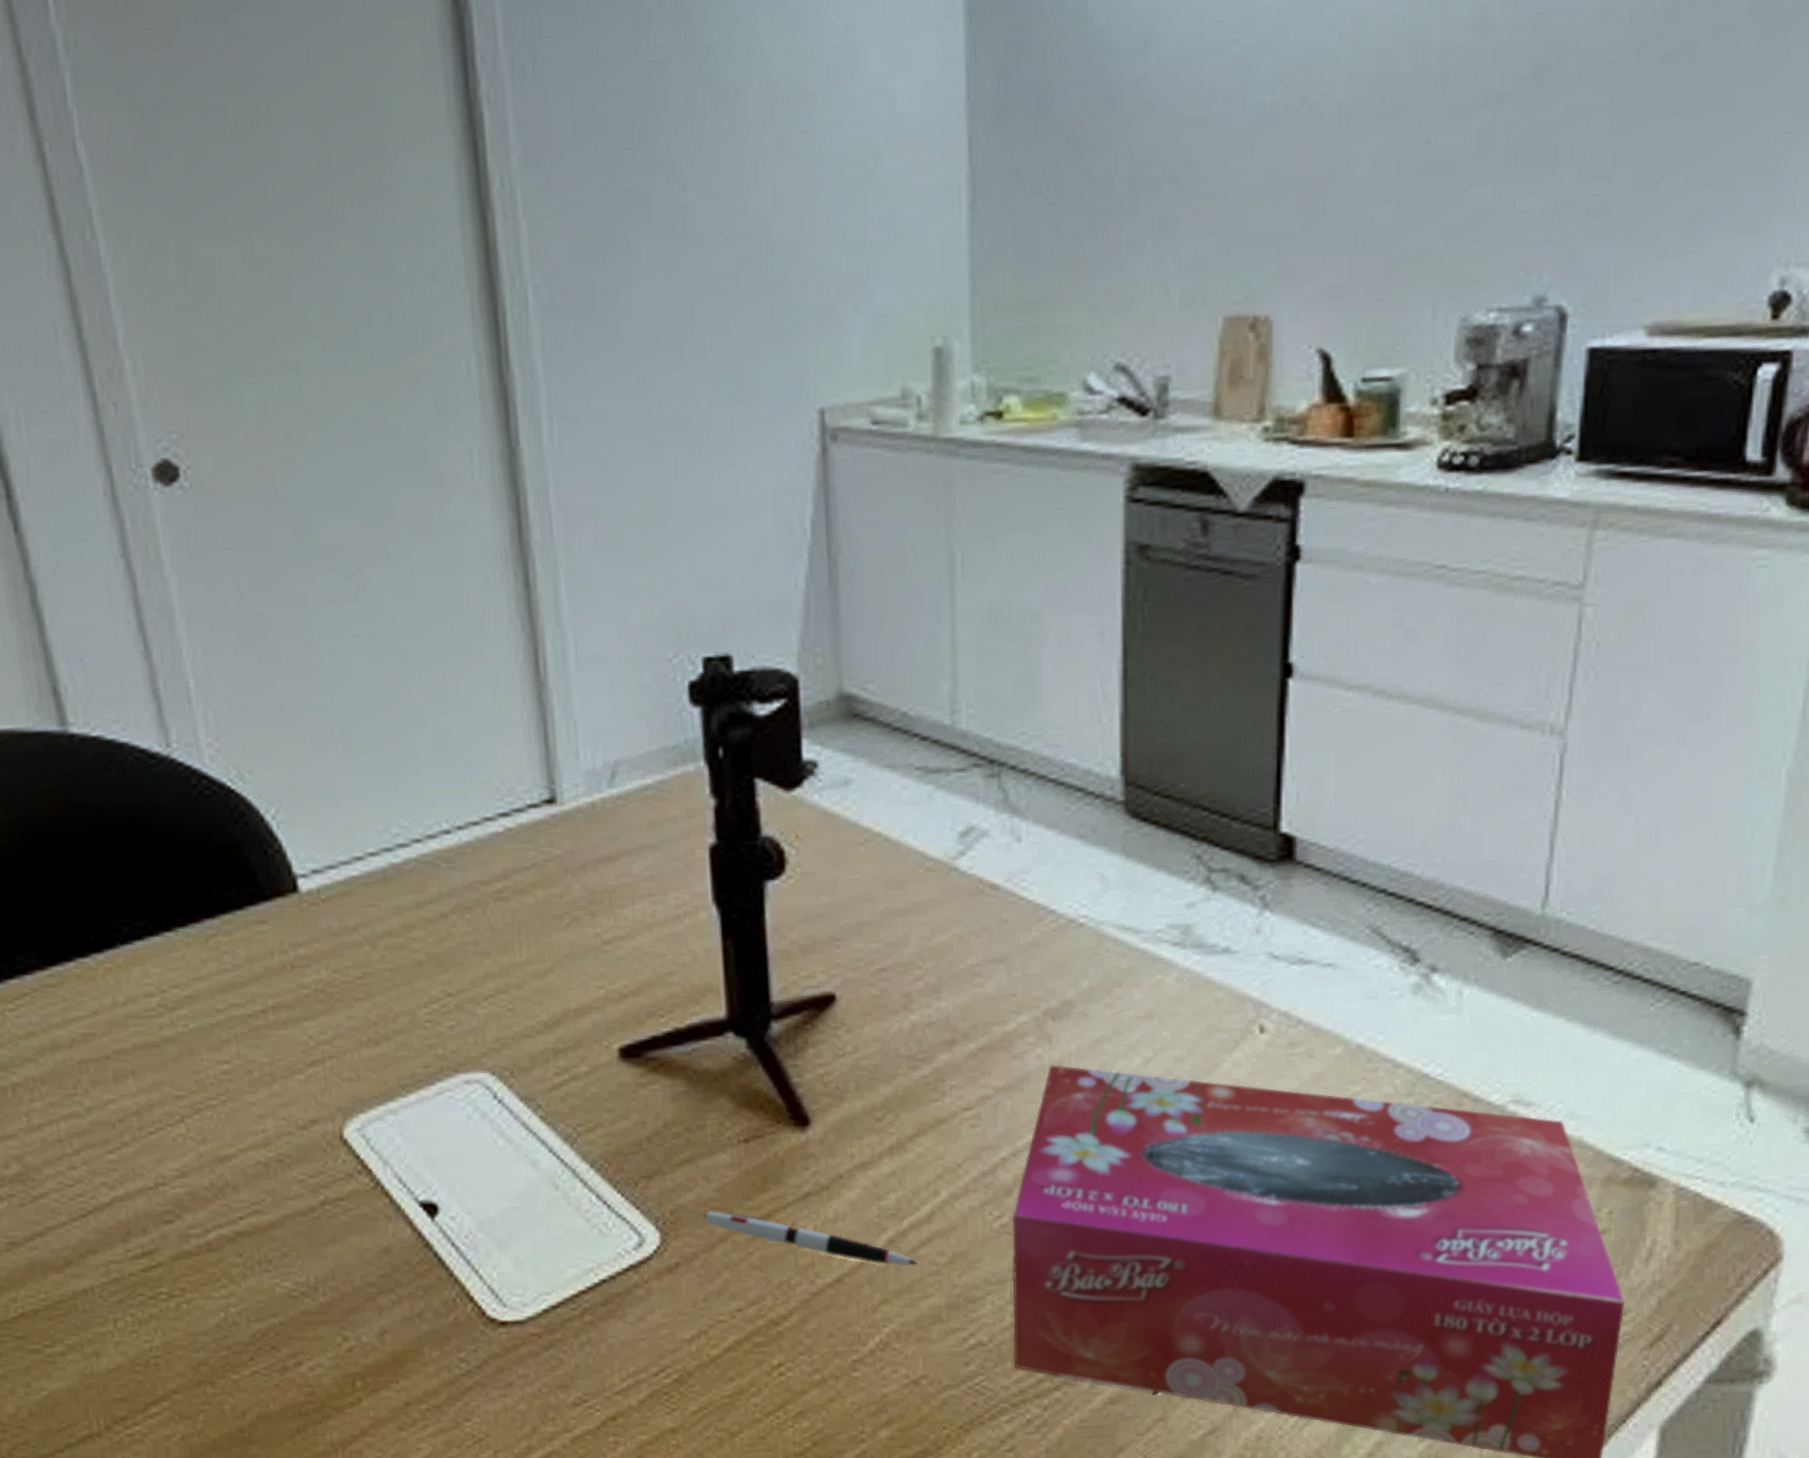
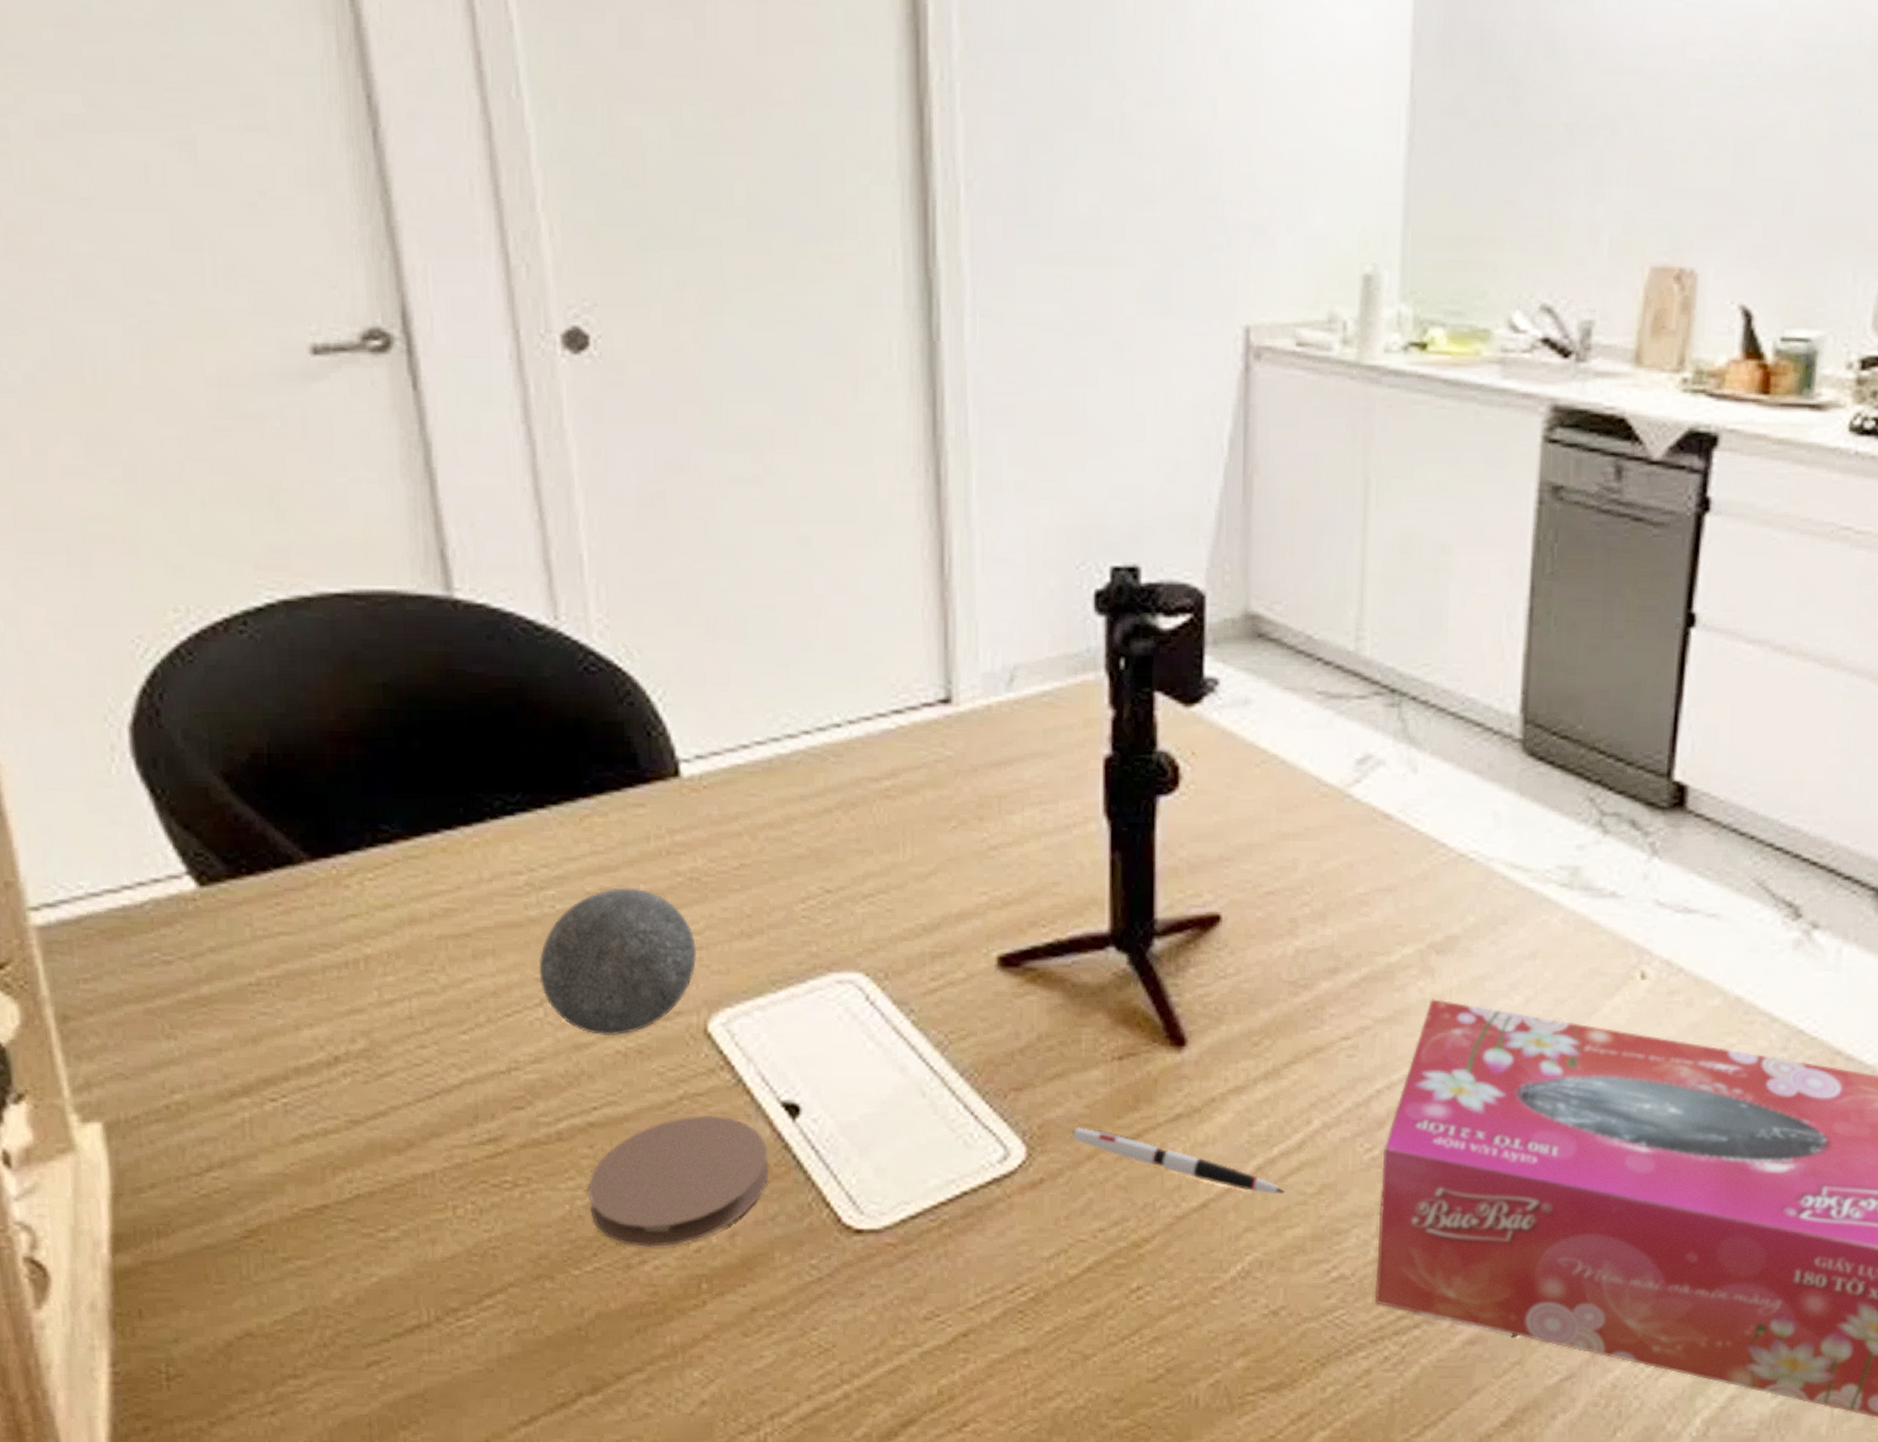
decorative ball: none [176,1002,328,1148] -> present [538,887,697,1036]
coaster: none [239,1219,413,1350] -> present [587,1115,769,1248]

